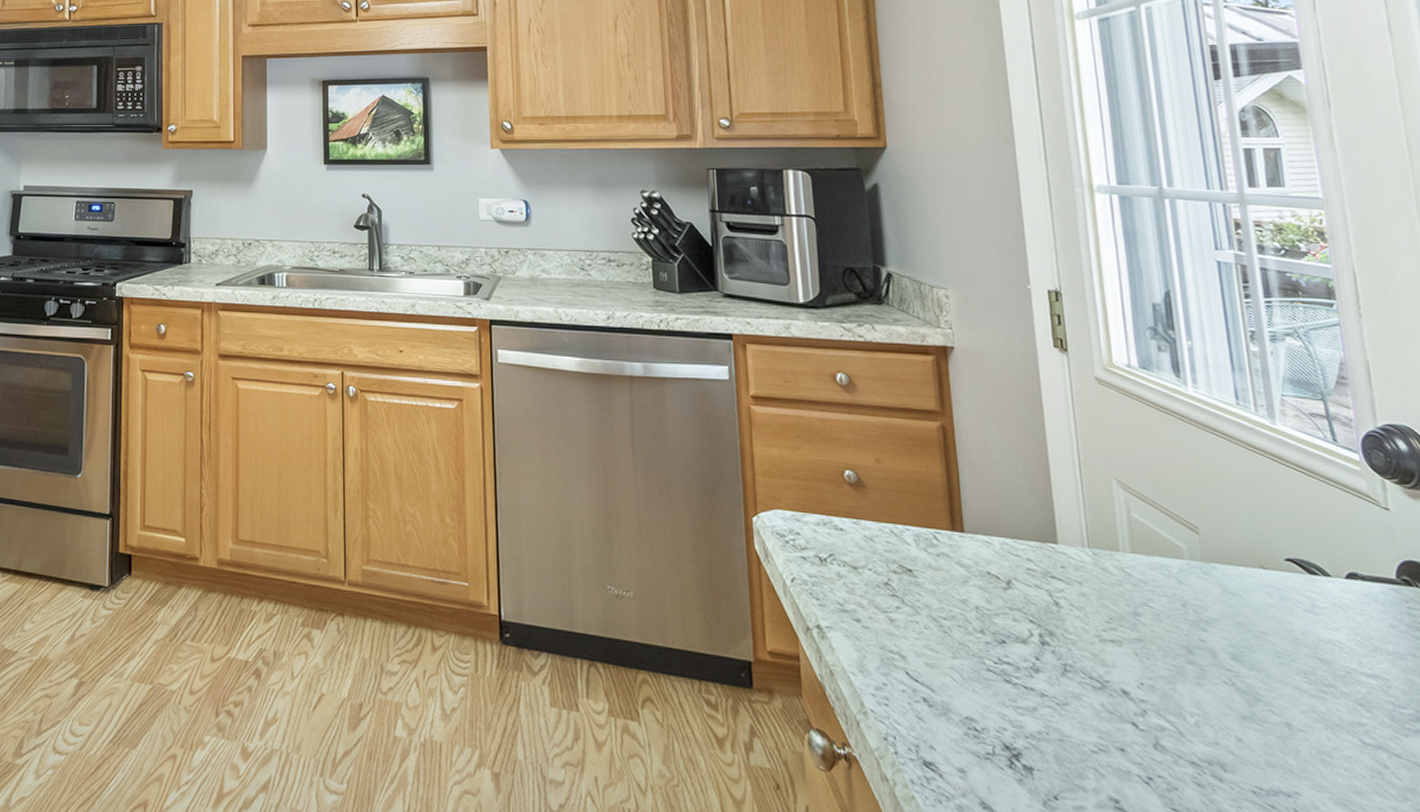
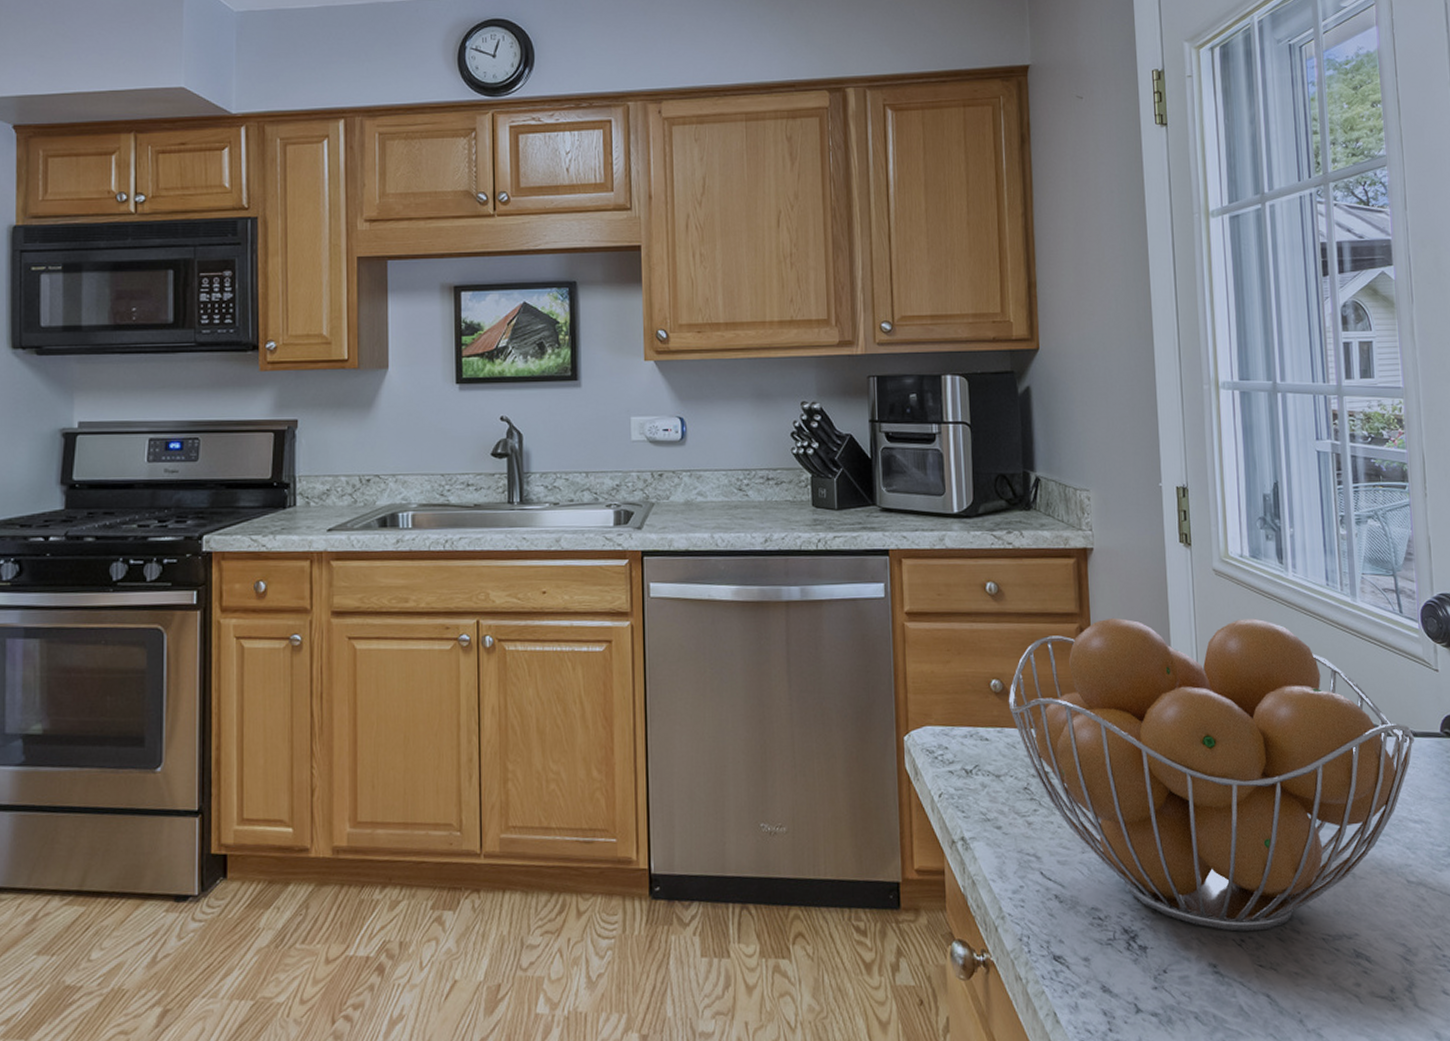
fruit basket: none [864,418,1362,772] -> present [1008,617,1414,932]

